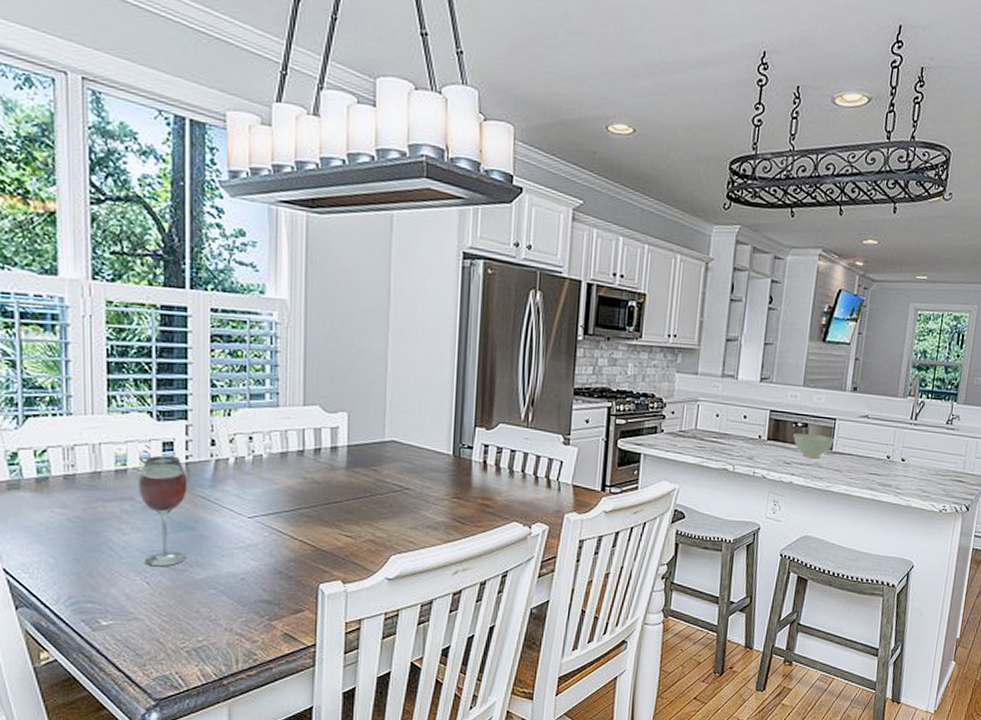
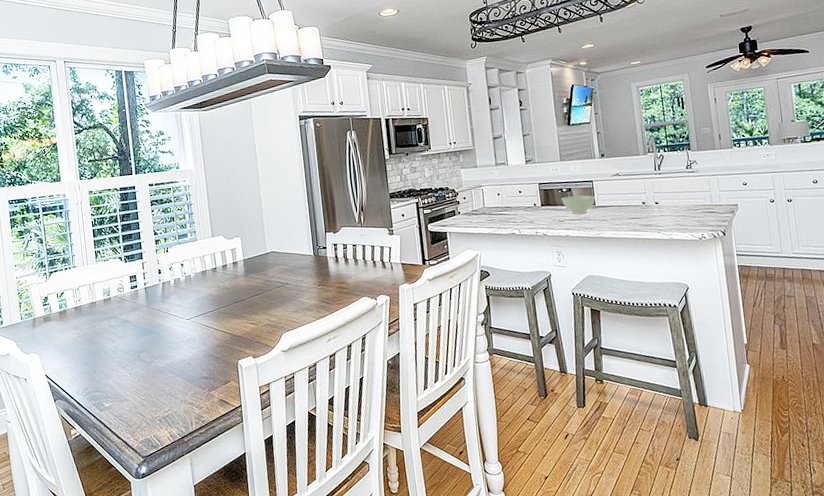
wineglass: present [139,455,187,567] -> none [118,284,152,362]

